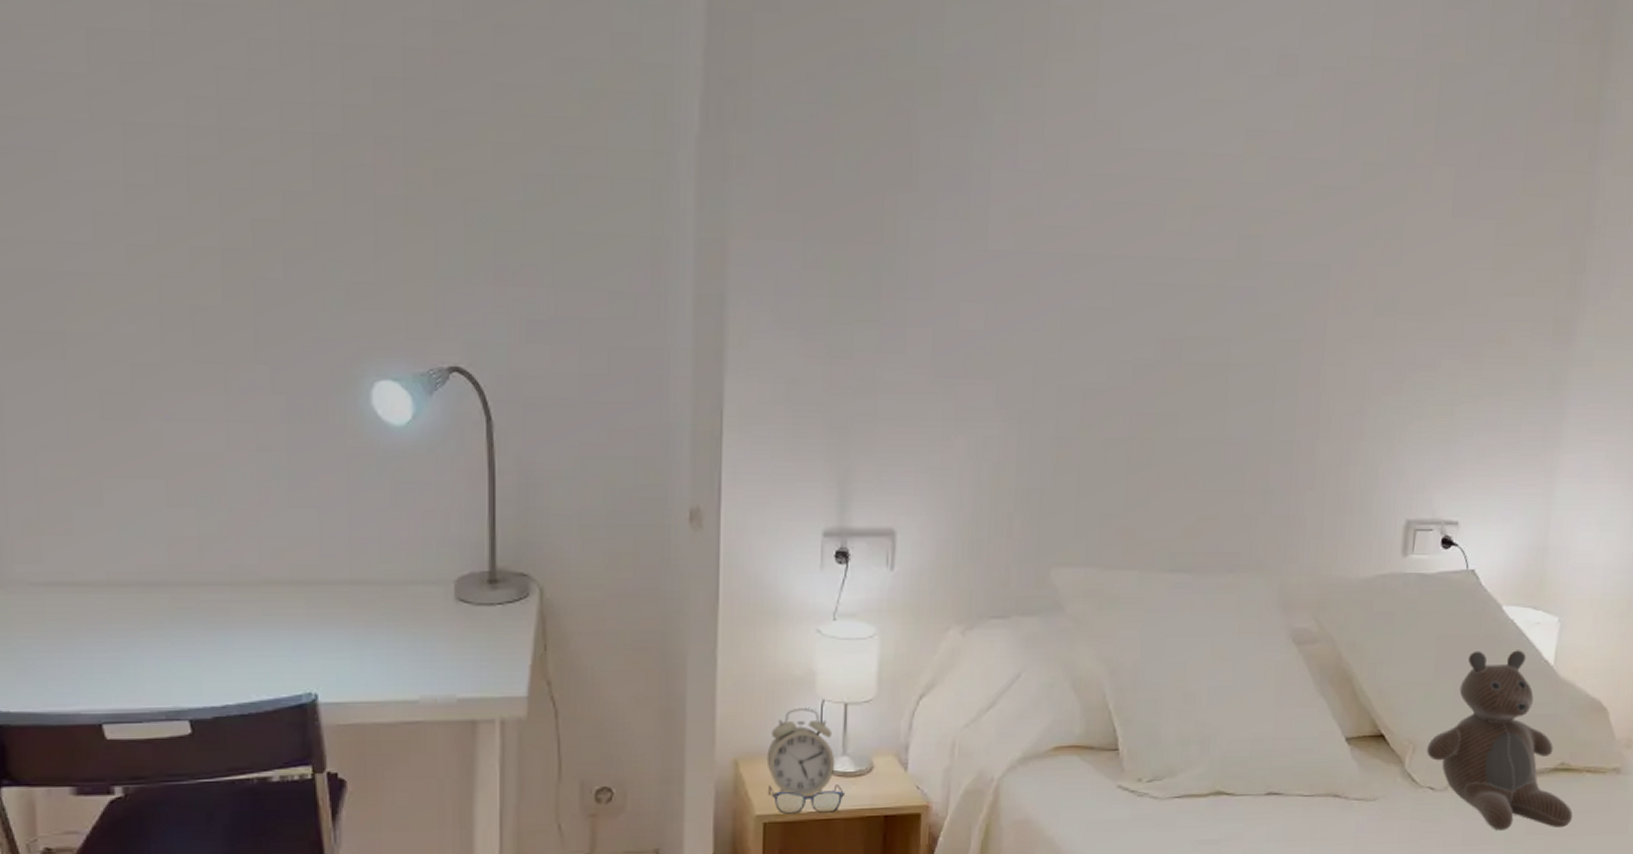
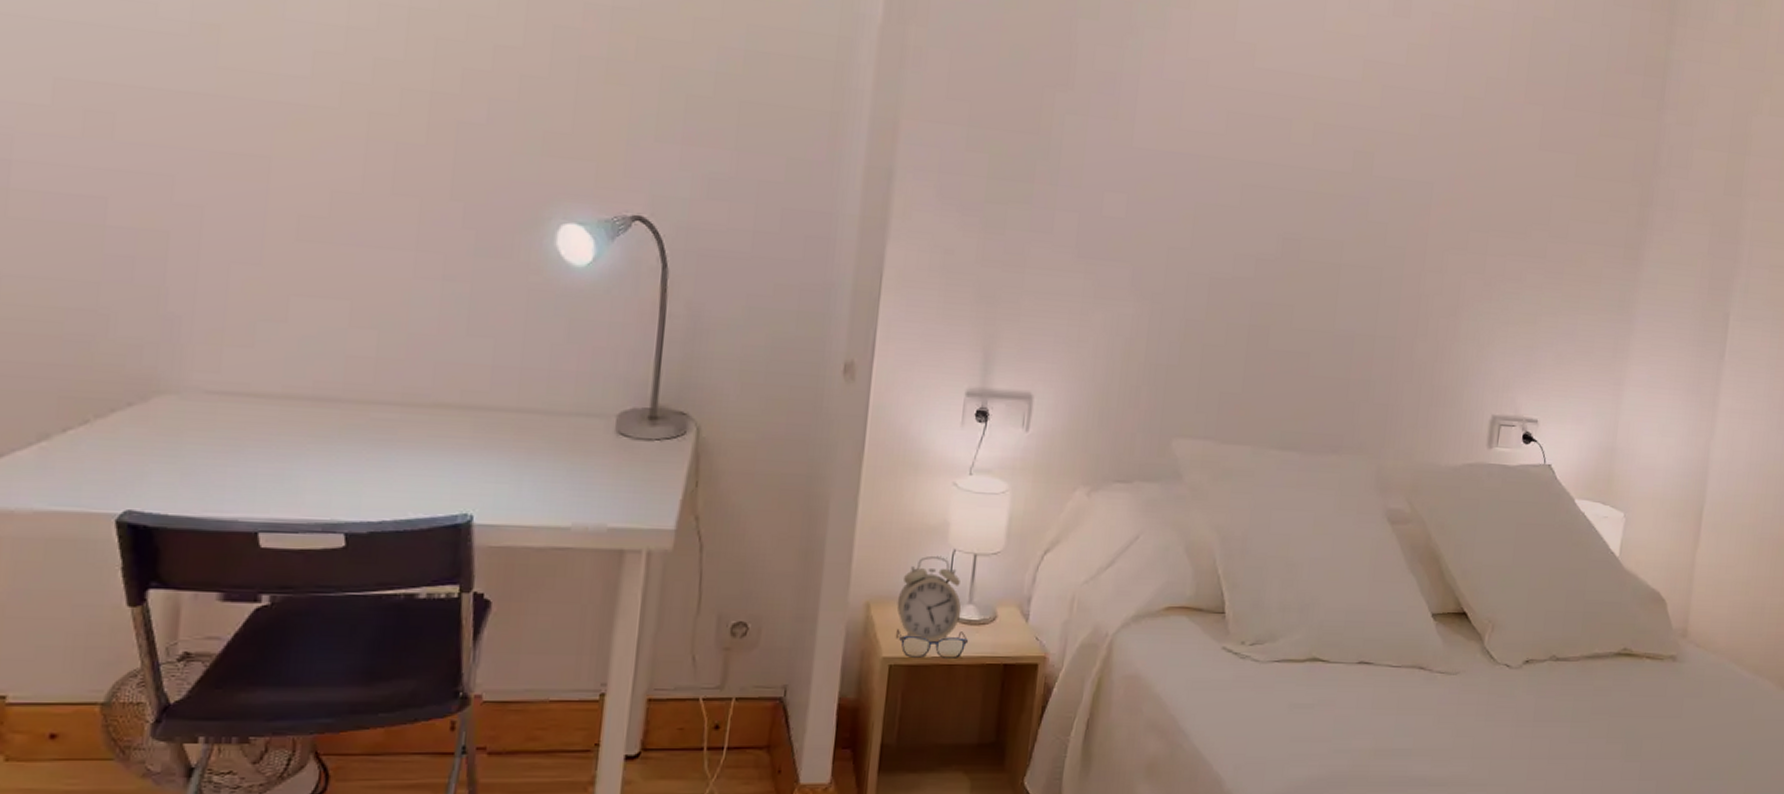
stuffed animal: present [1427,650,1573,831] -> none [1504,539,1634,710]

